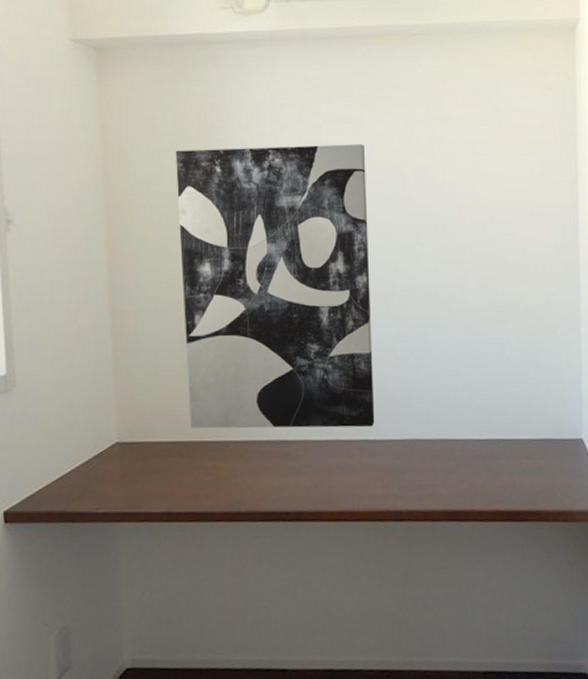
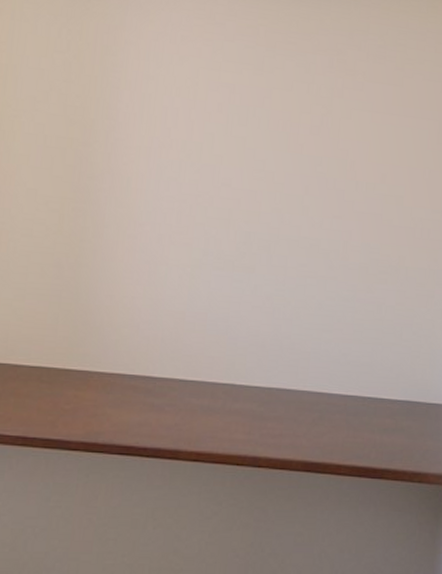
wall art: present [175,144,375,429] -> none [54,69,263,372]

